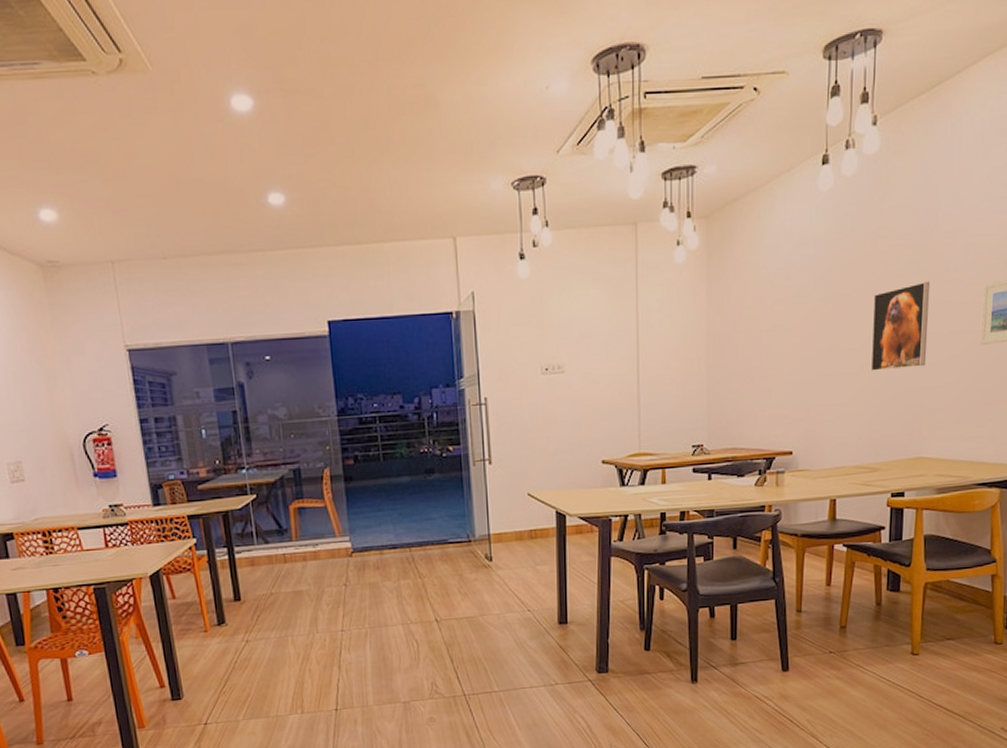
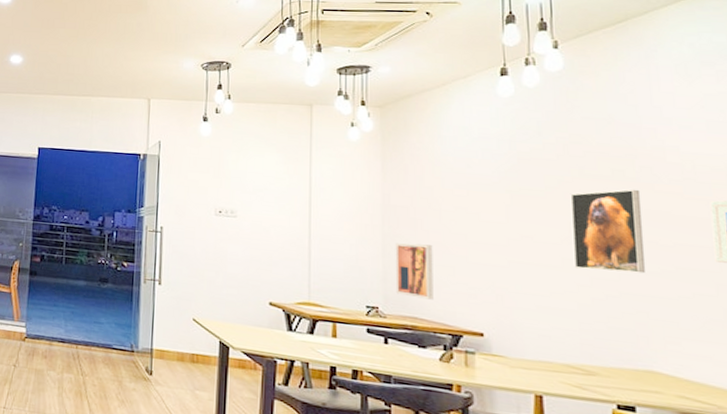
wall art: none [718,371,752,428] -> present [395,243,434,300]

